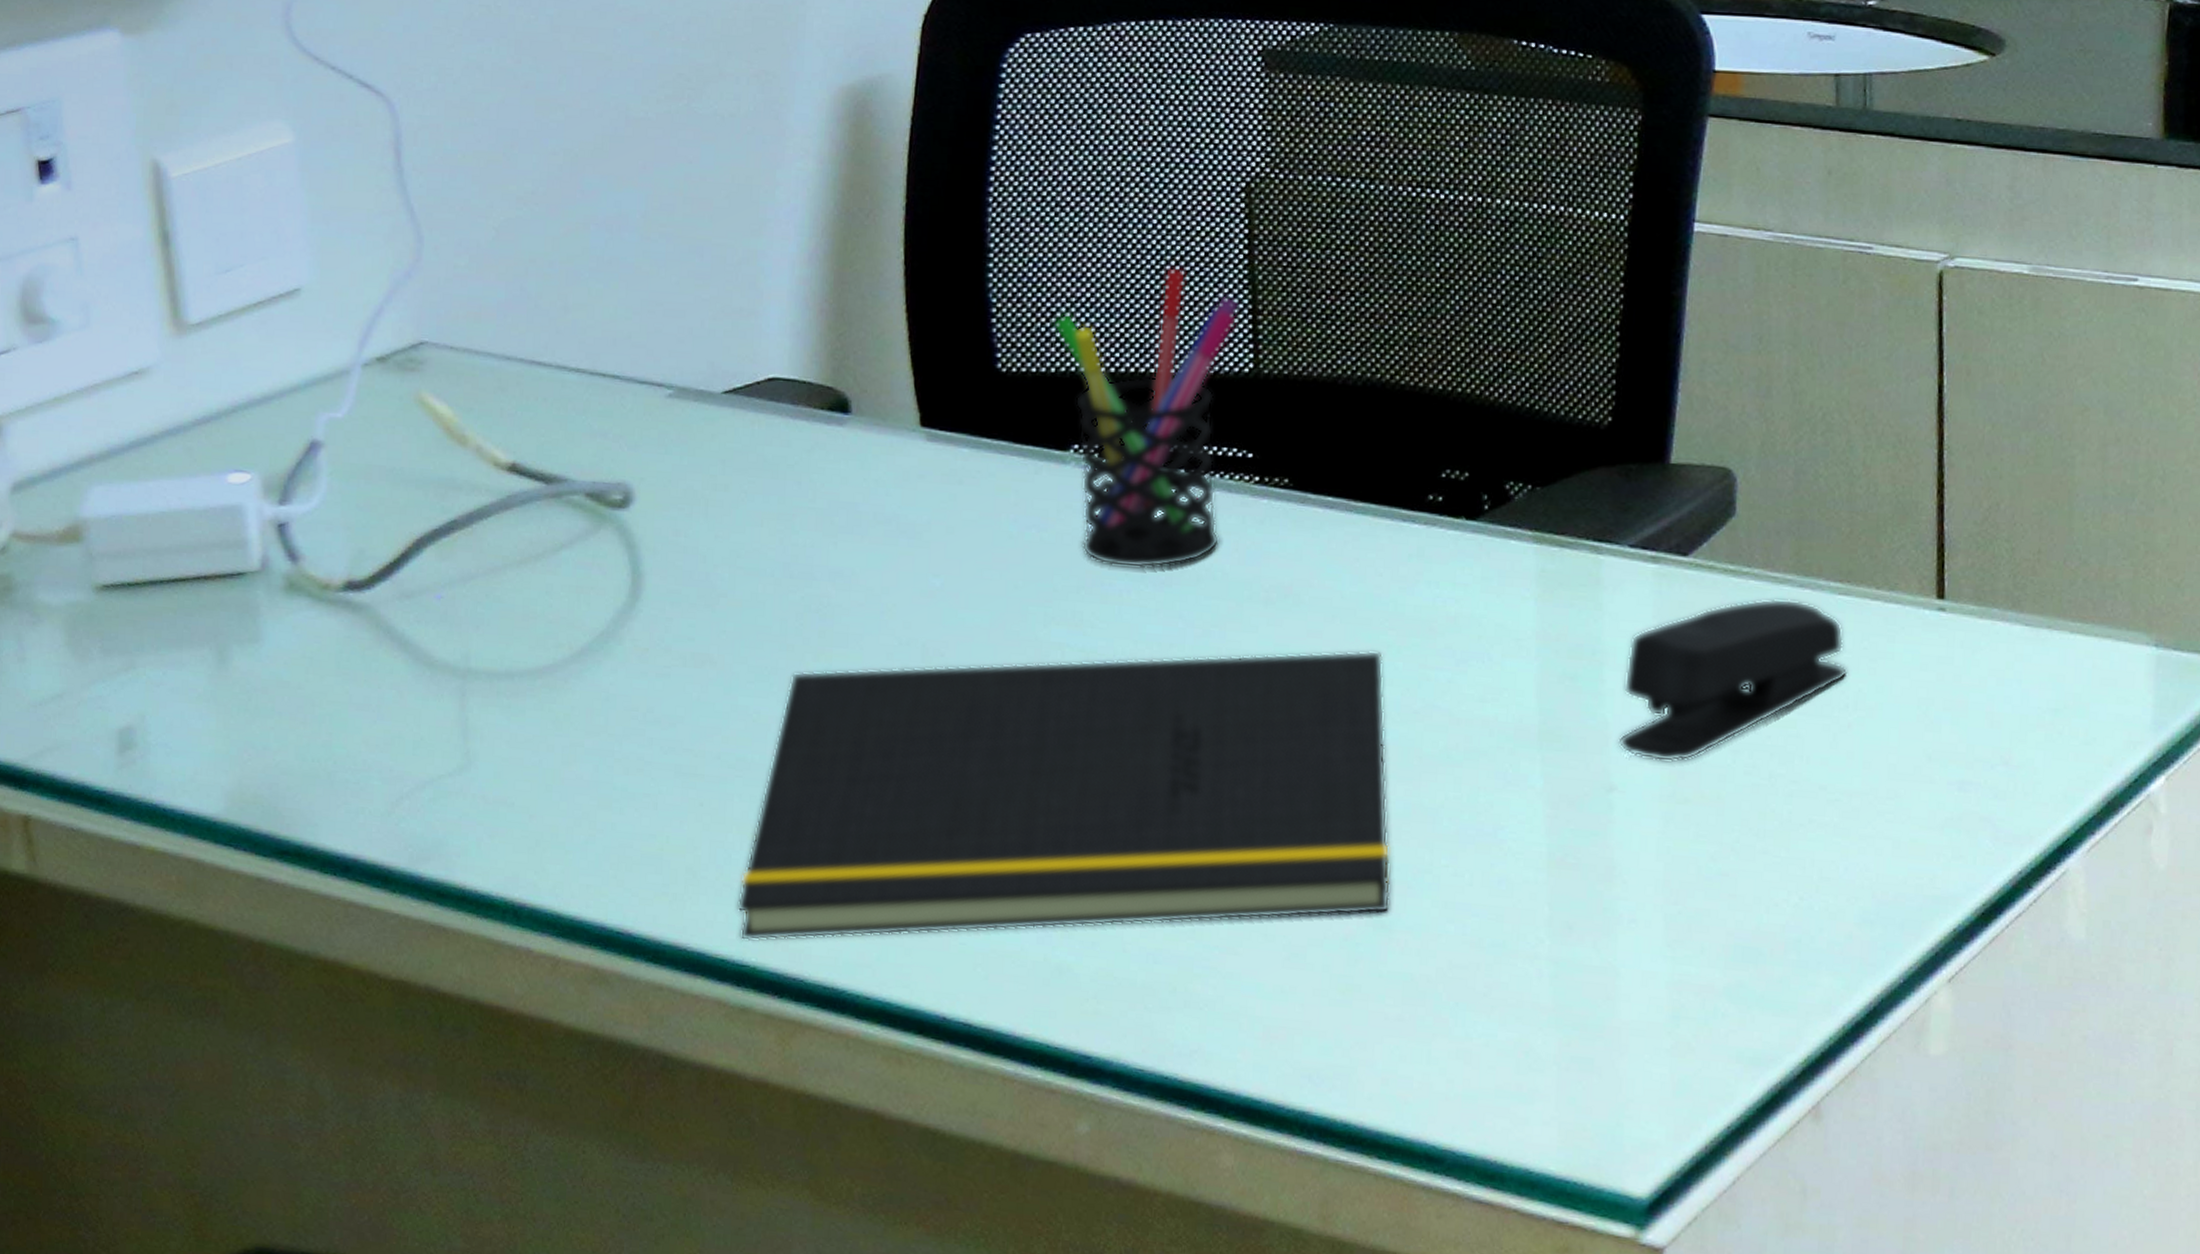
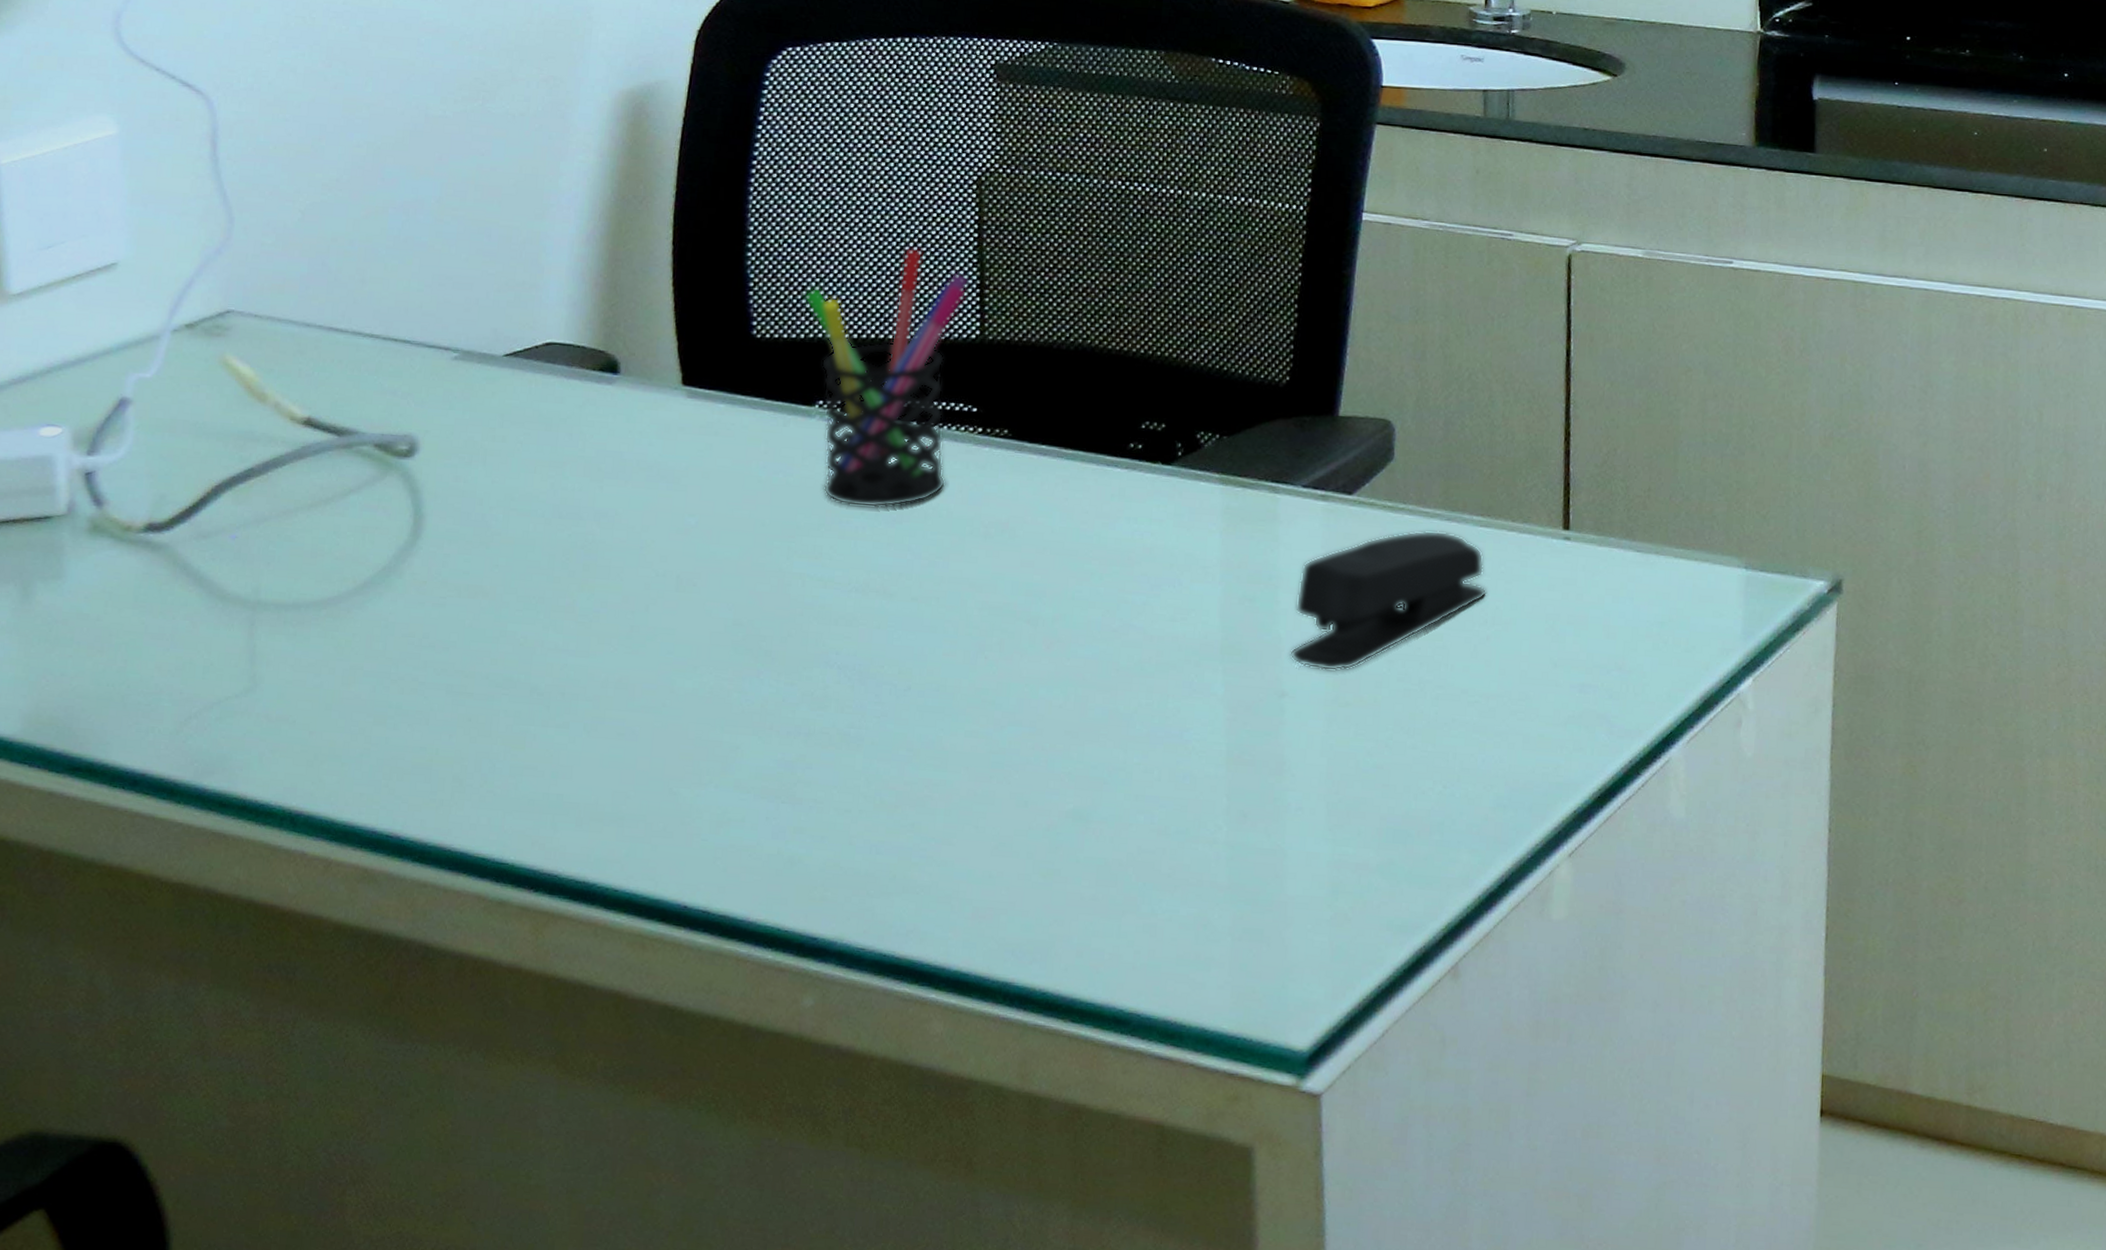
notepad: present [737,650,1391,942] -> none [499,577,1089,842]

